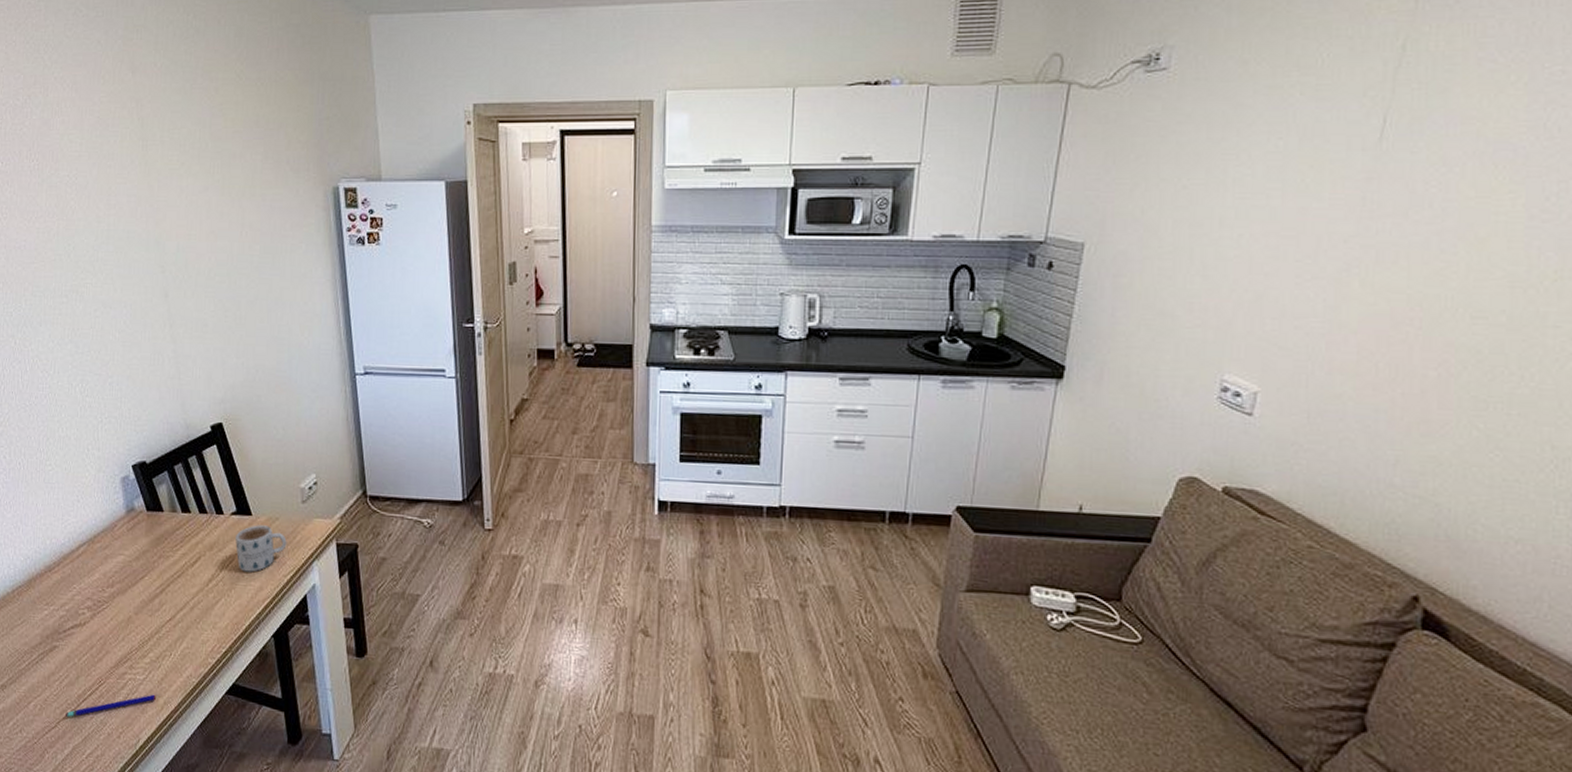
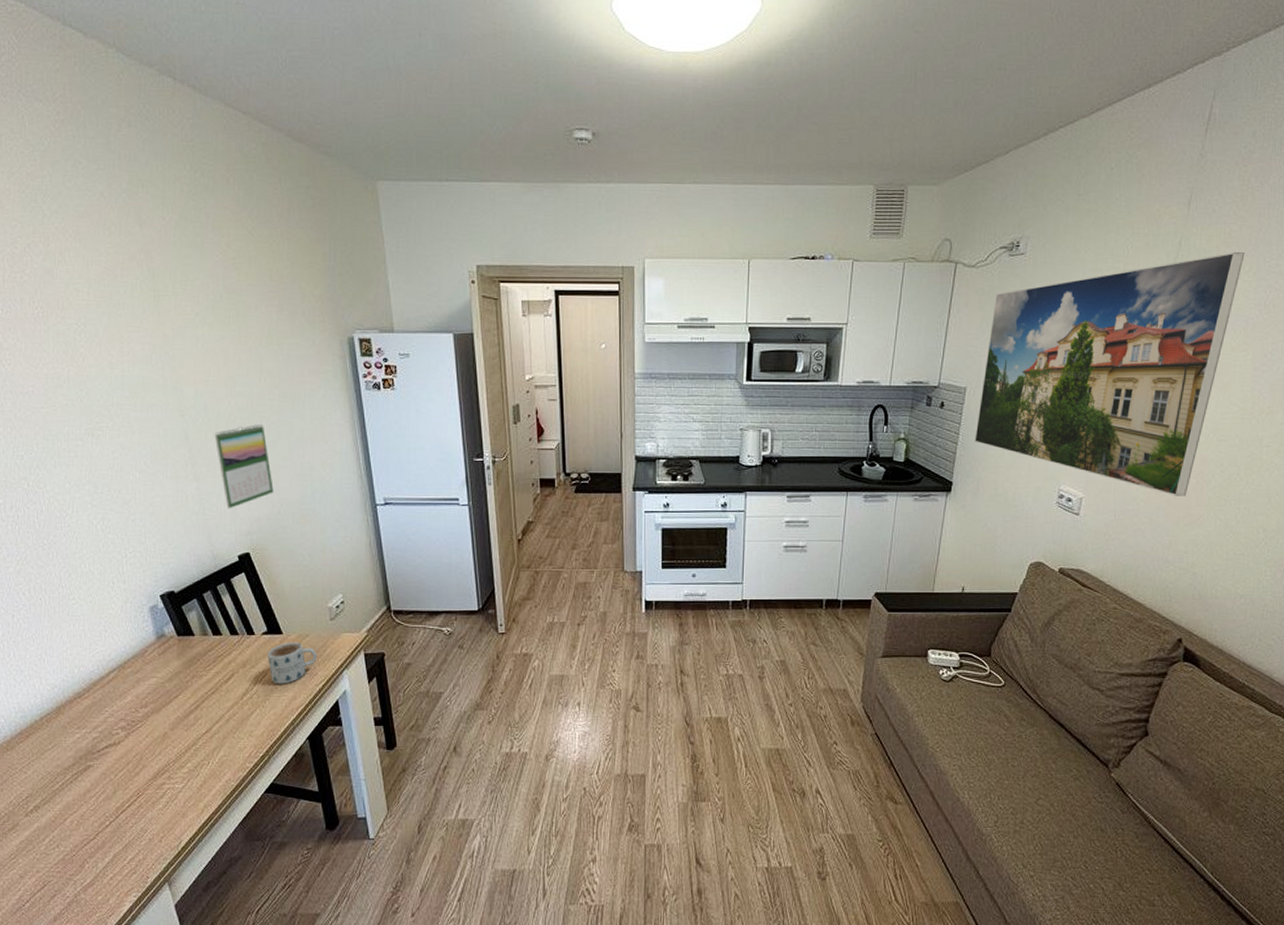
pen: present [66,694,156,717] -> none [104,800,196,828]
calendar: none [193,281,250,374] -> present [214,423,274,509]
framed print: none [1097,56,1509,395] -> present [975,252,1245,496]

